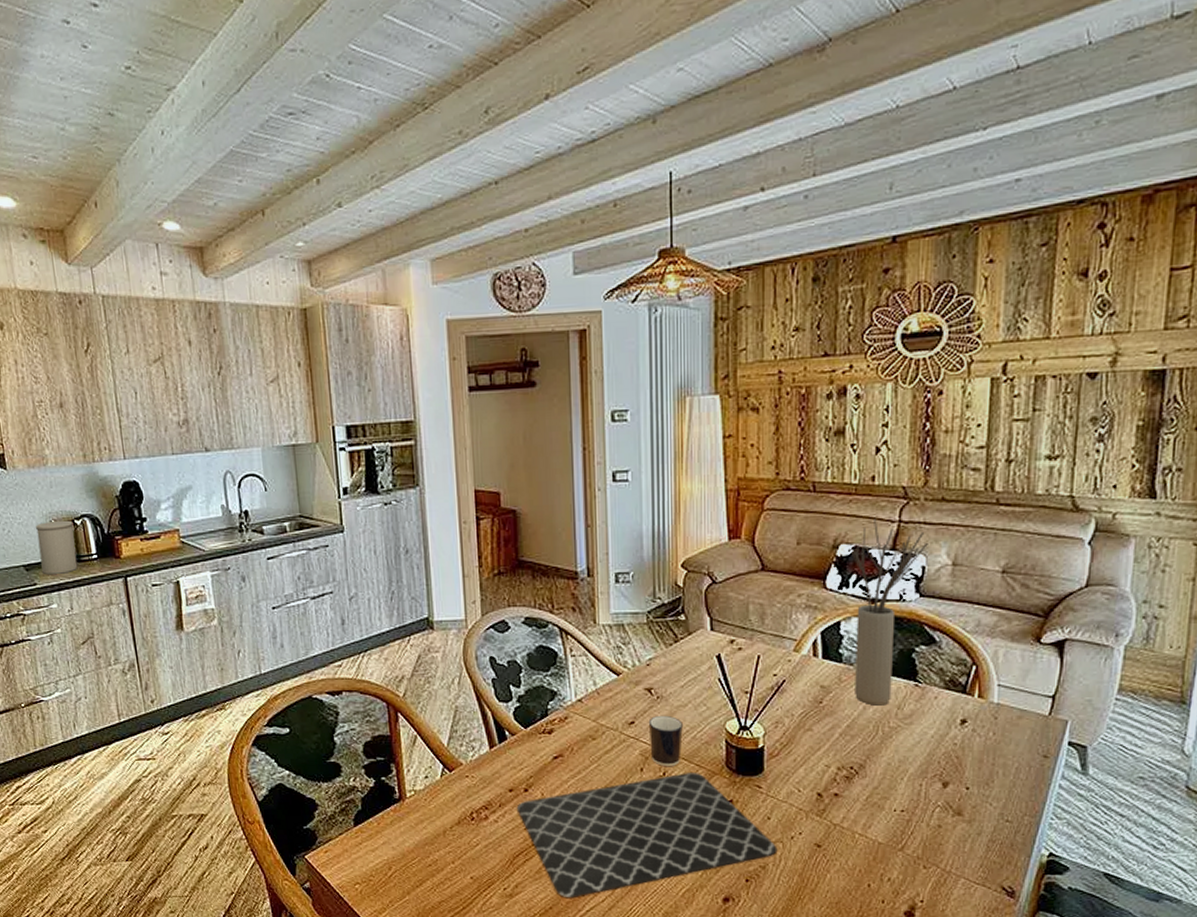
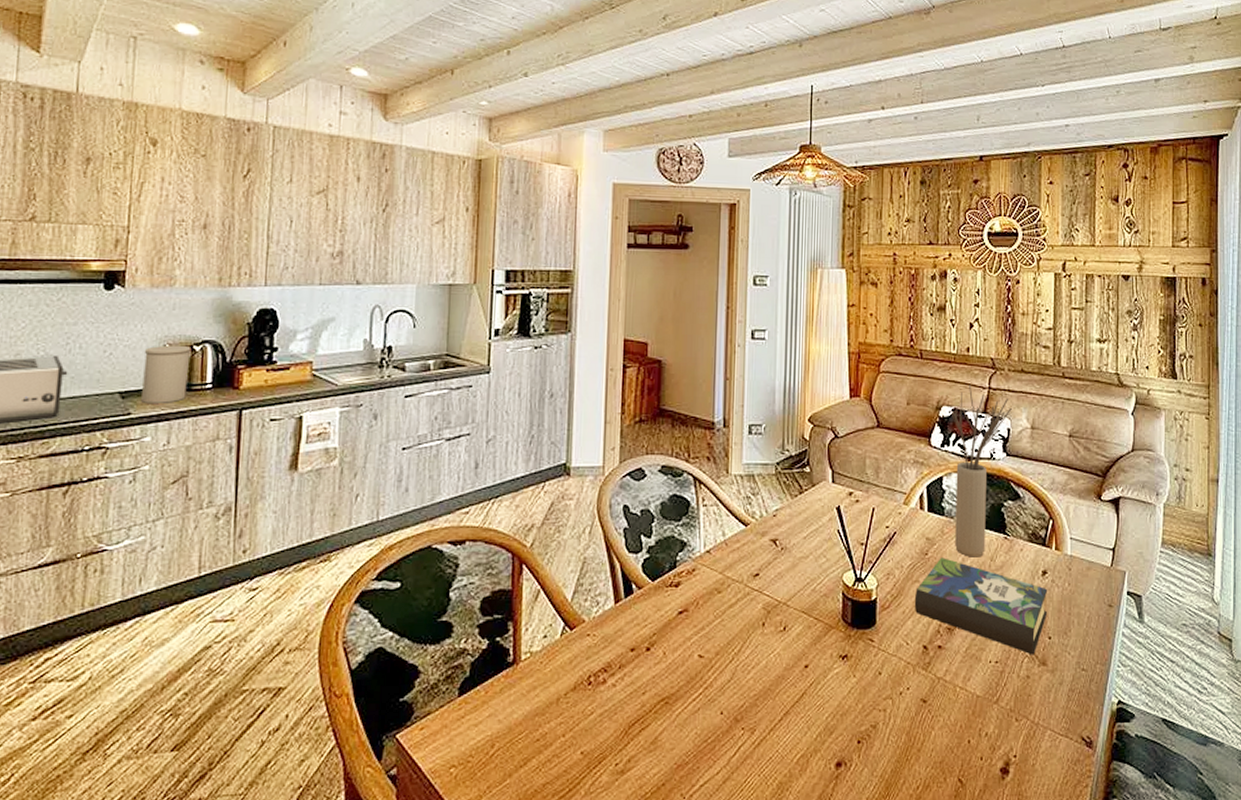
placemat: present [517,773,778,897] -> none [638,627,888,771]
mug: present [648,715,683,767] -> none [772,567,804,621]
book: none [806,706,967,805] -> present [914,558,1048,655]

